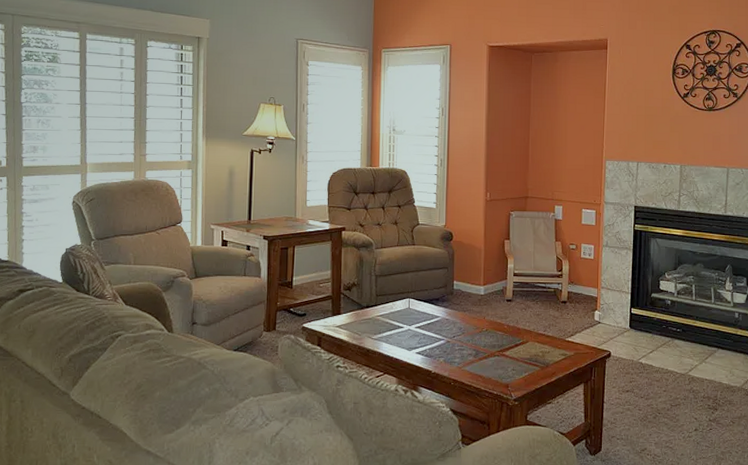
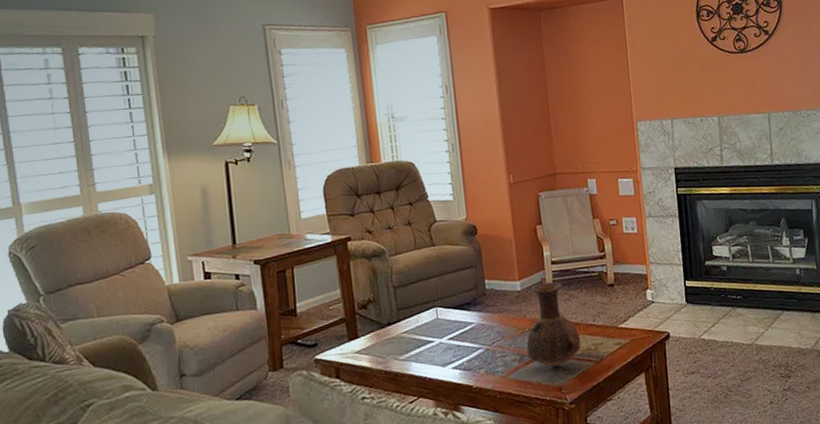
vase: none [482,290,531,367] -> present [526,282,581,368]

